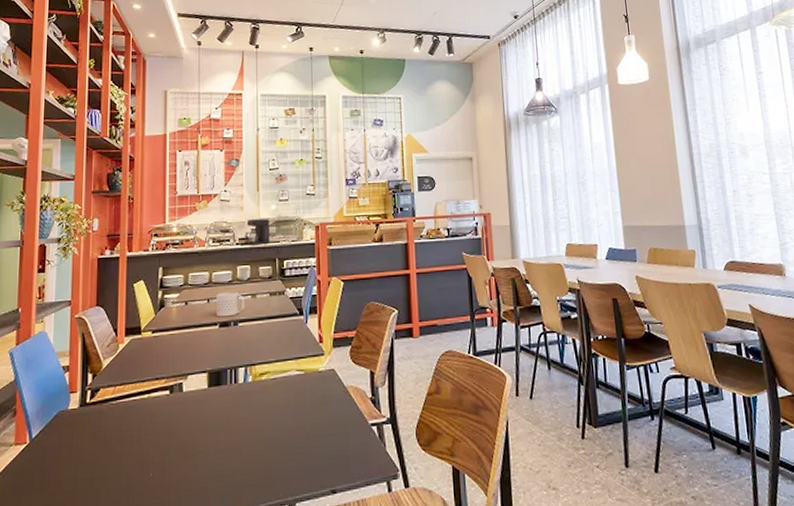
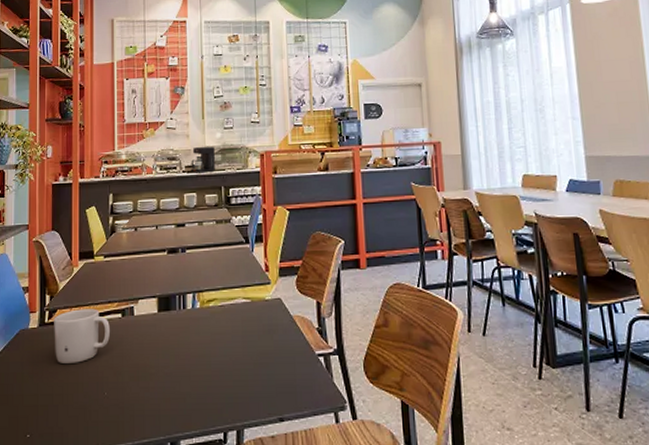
mug: none [96,386,158,446] -> present [54,309,111,365]
mug: present [215,291,244,317] -> none [164,218,191,244]

